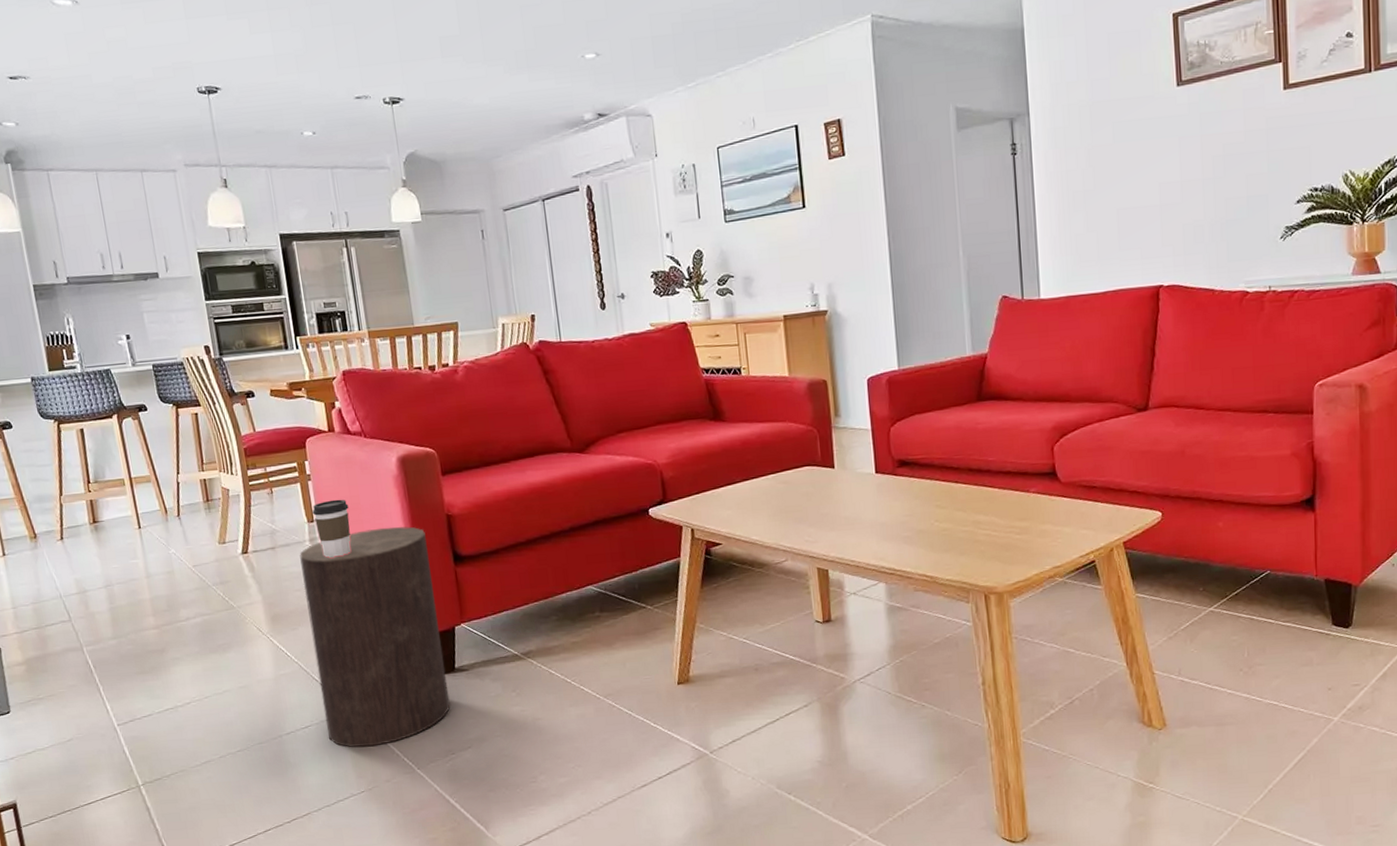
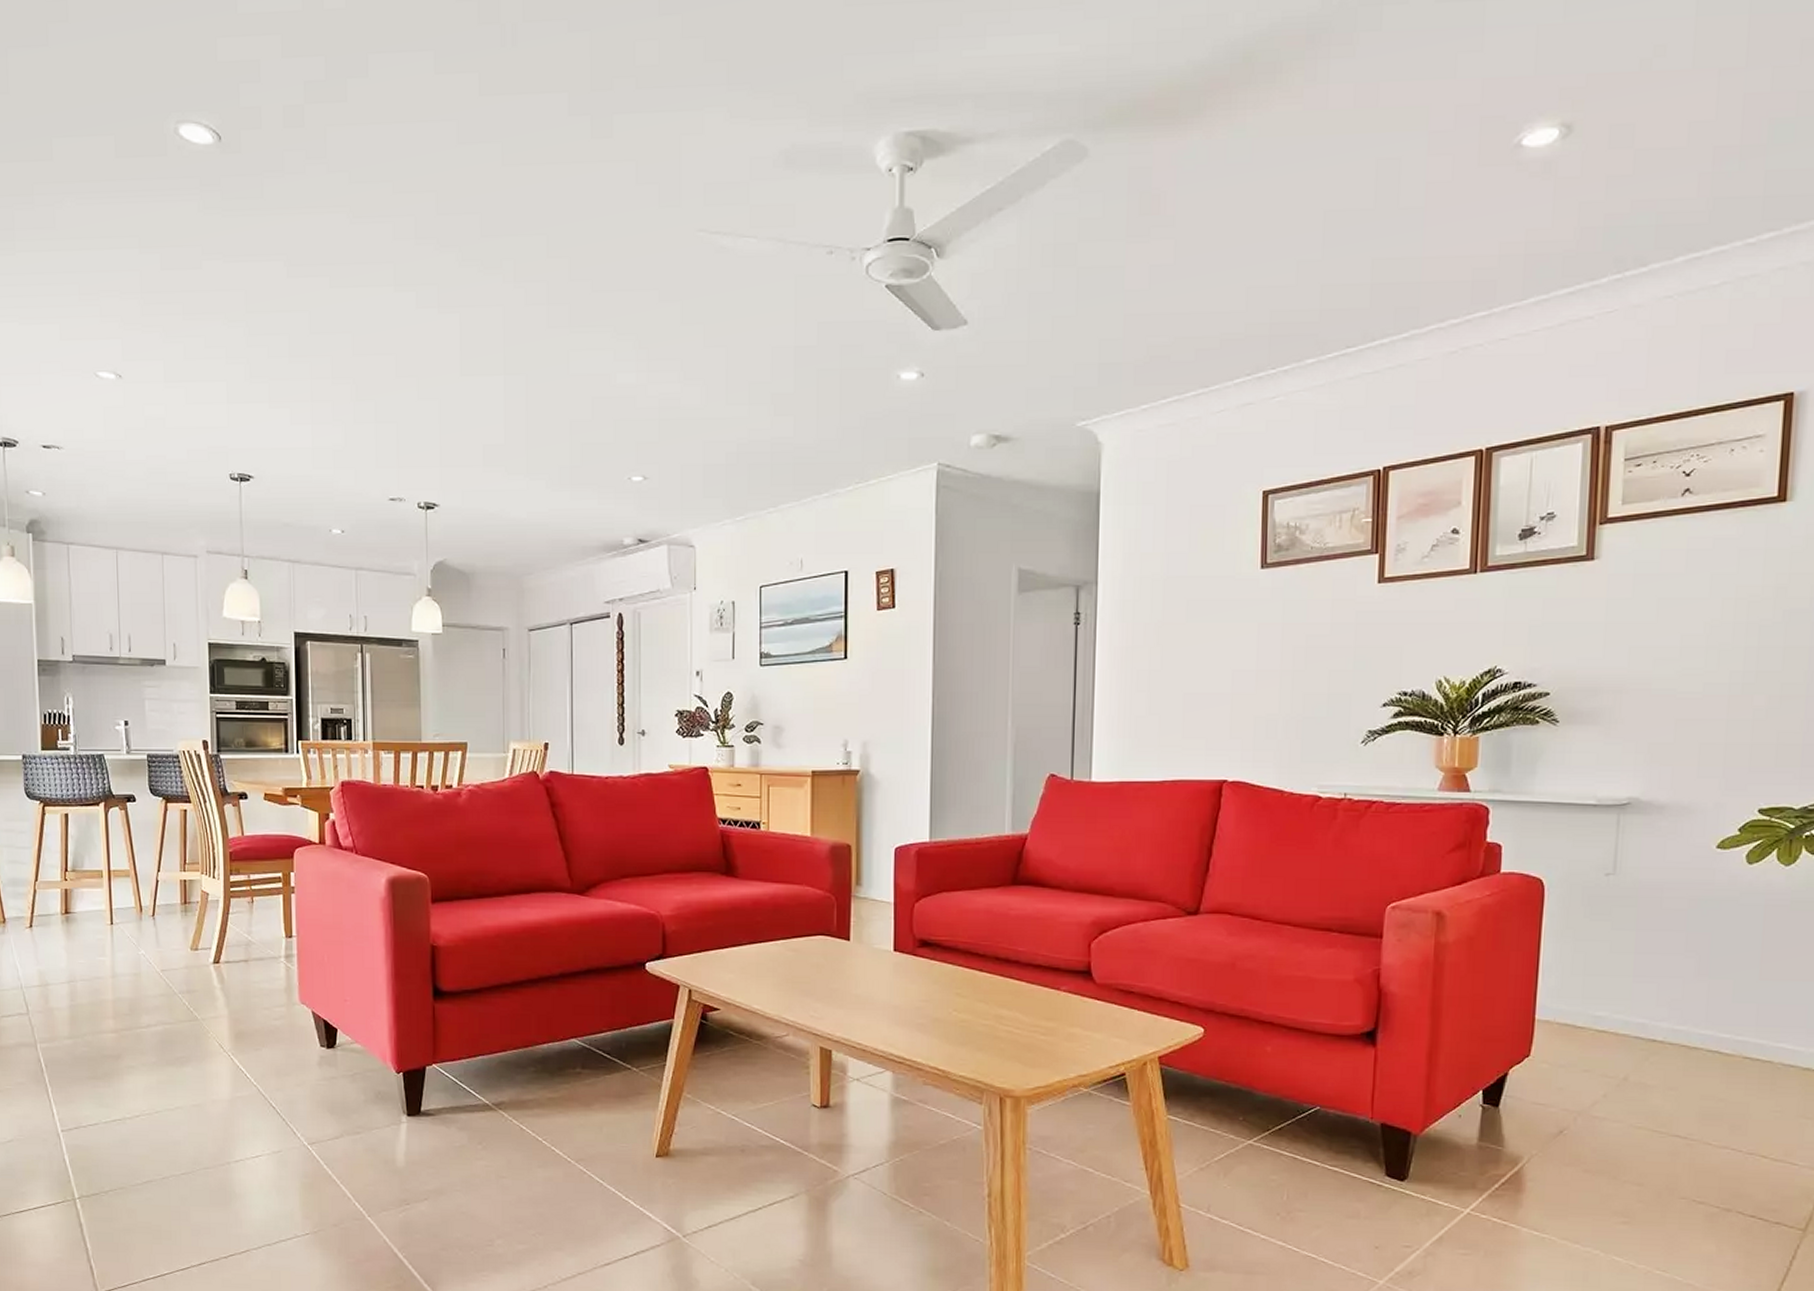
stool: present [299,526,451,748] -> none [272,951,411,1186]
coffee cup: present [312,499,351,558] -> none [292,916,330,978]

